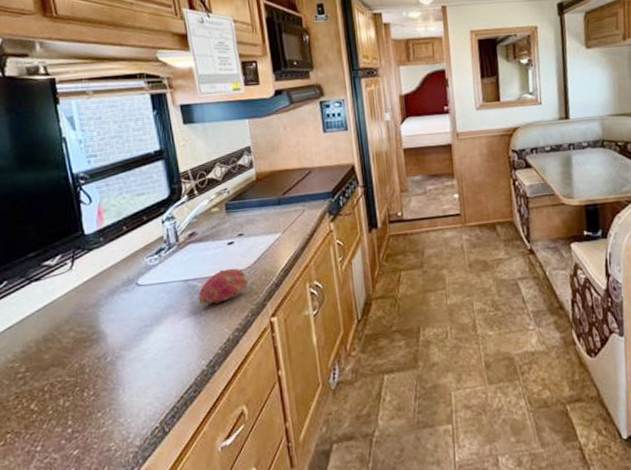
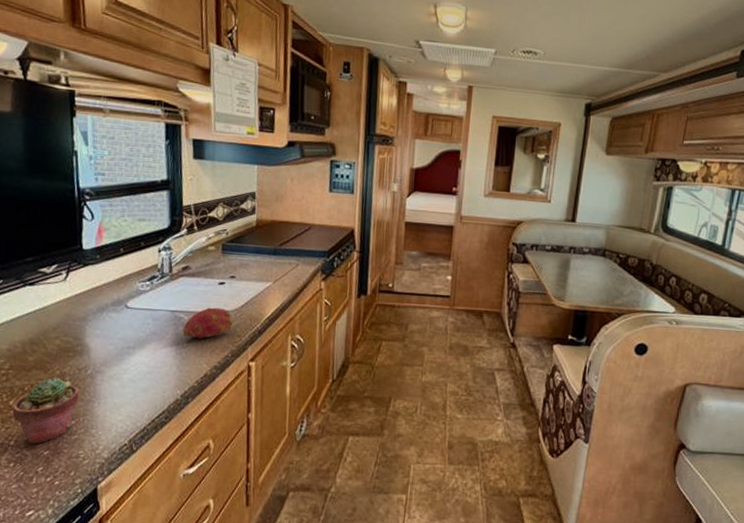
potted succulent: none [34,370,102,446] -> present [12,377,80,445]

